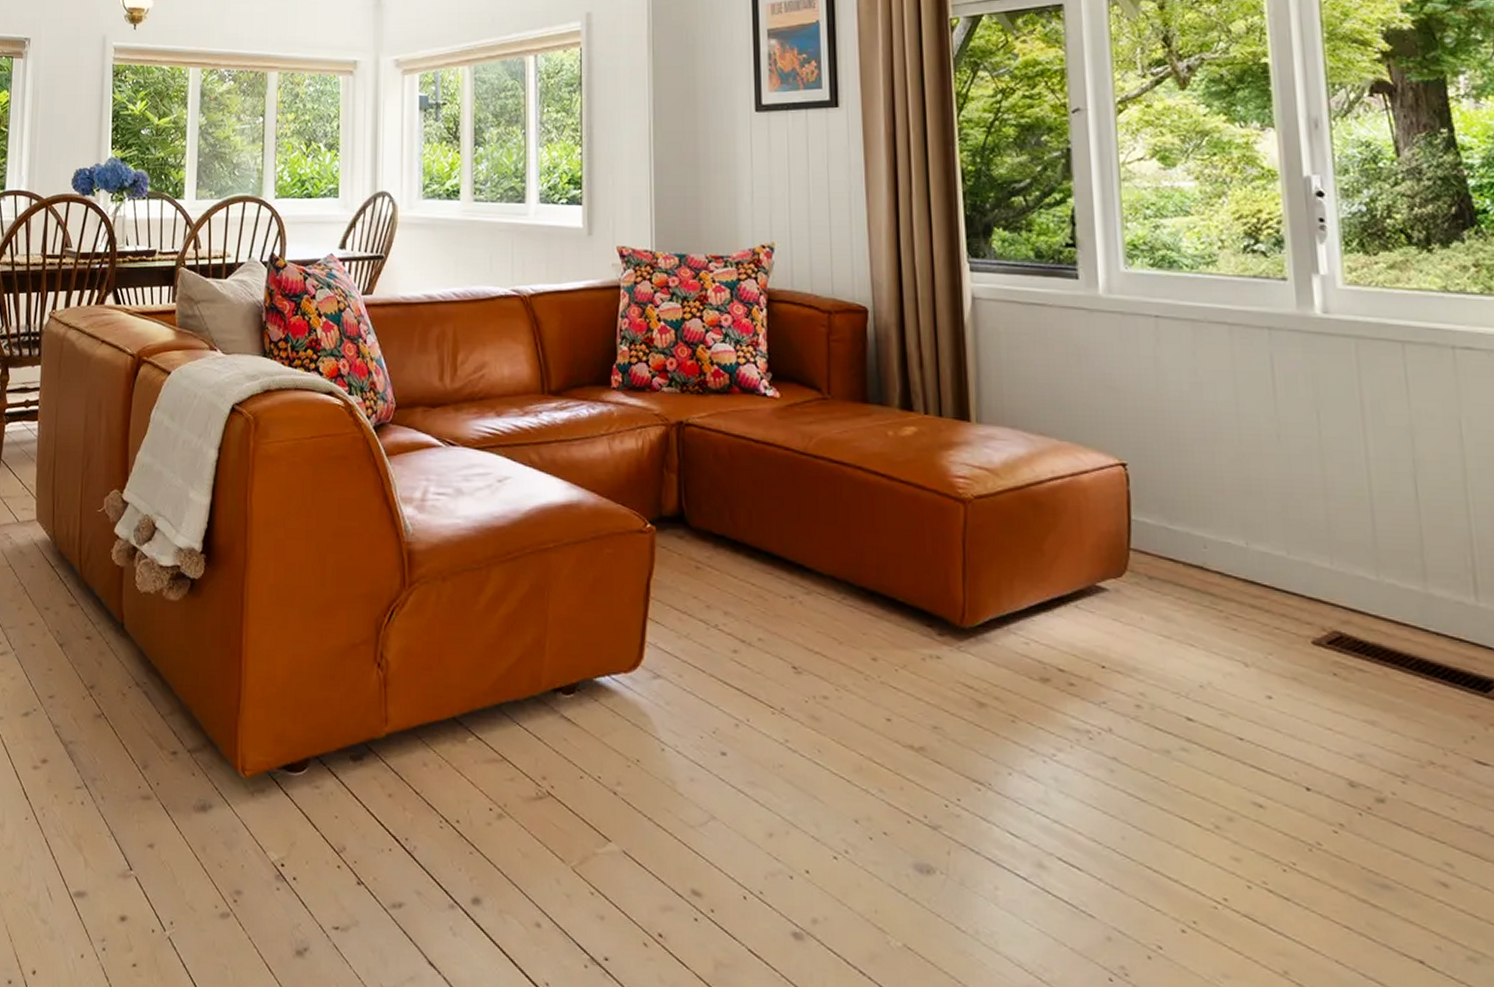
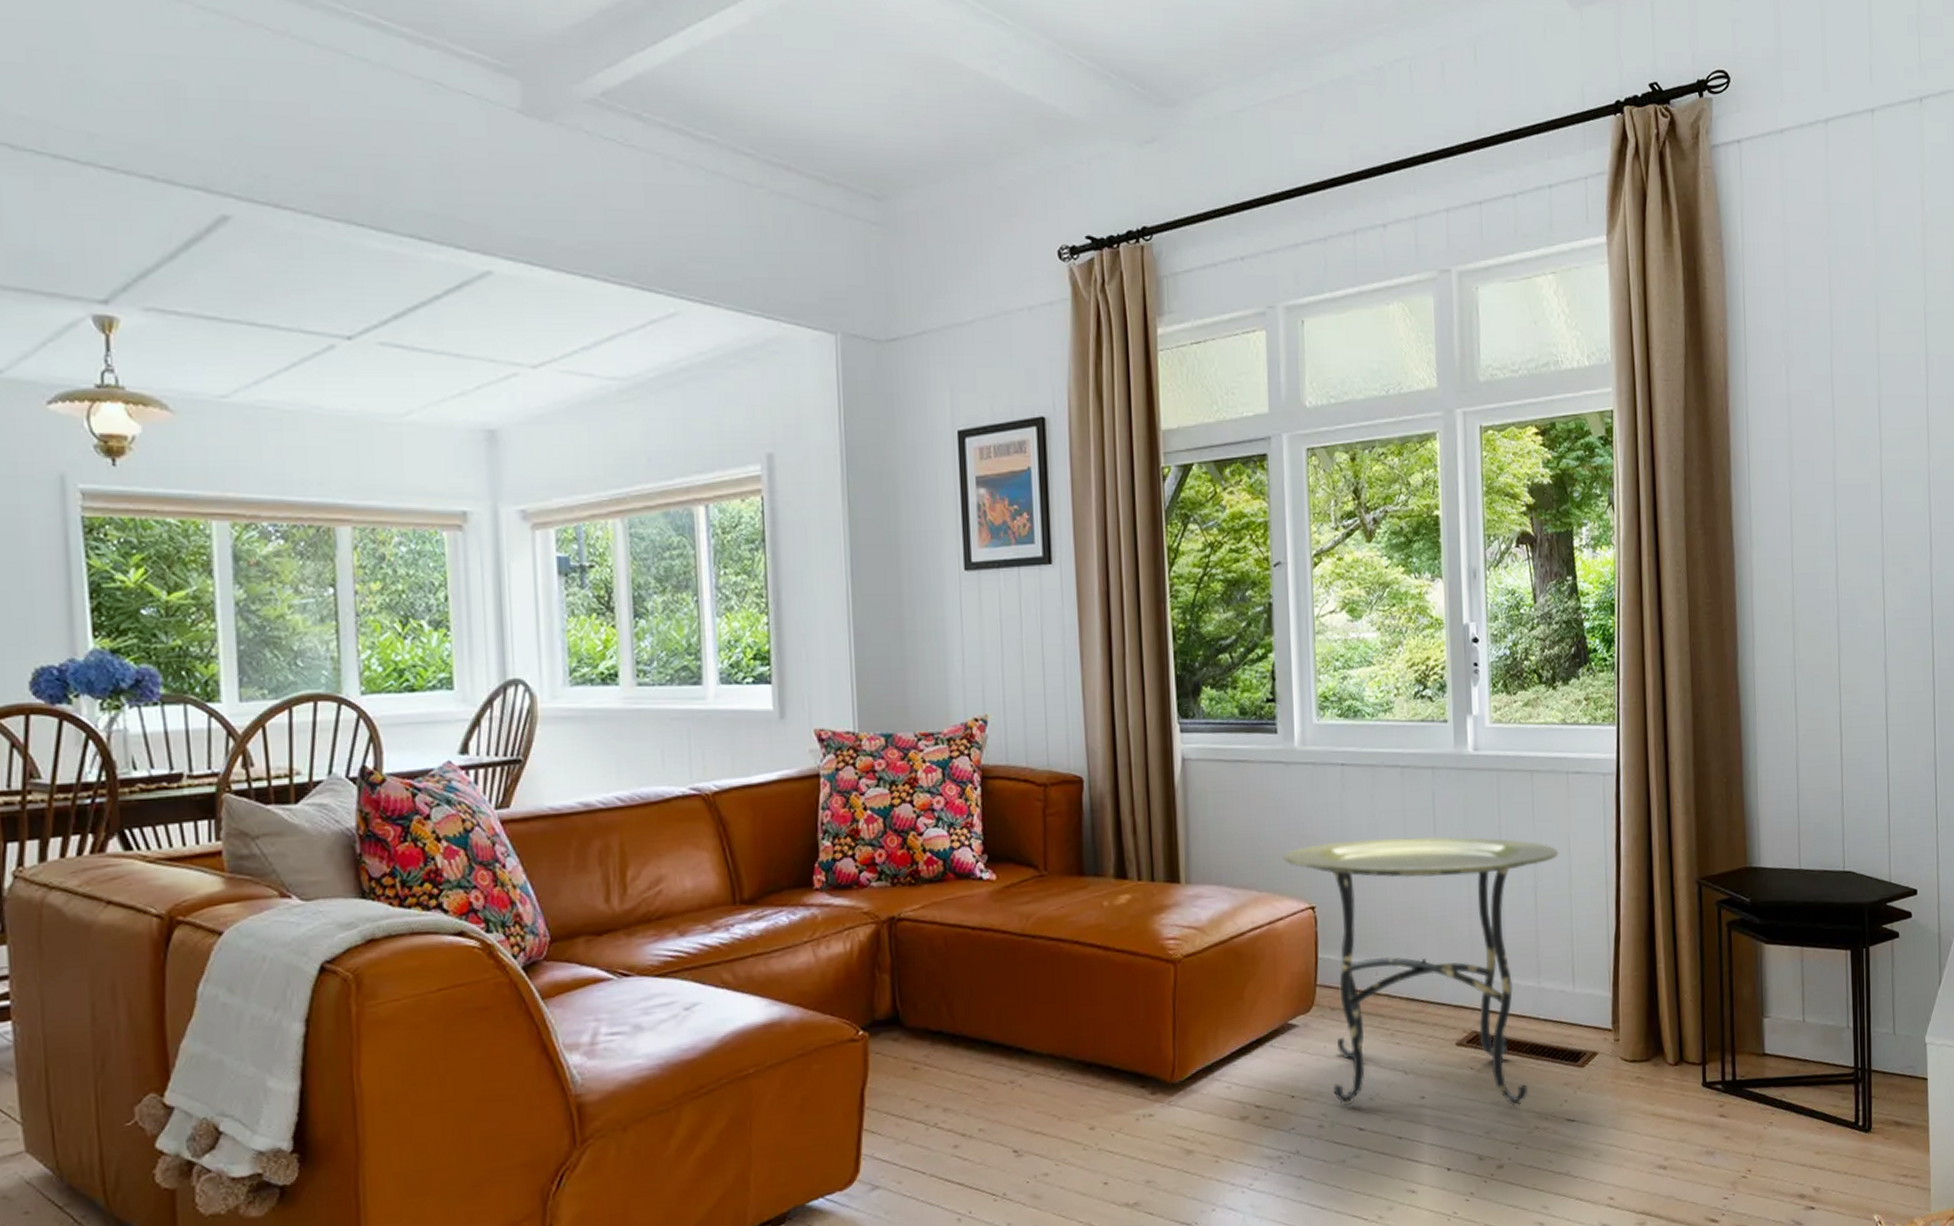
side table: none [1086,397,1447,733] -> present [1282,836,1559,1108]

